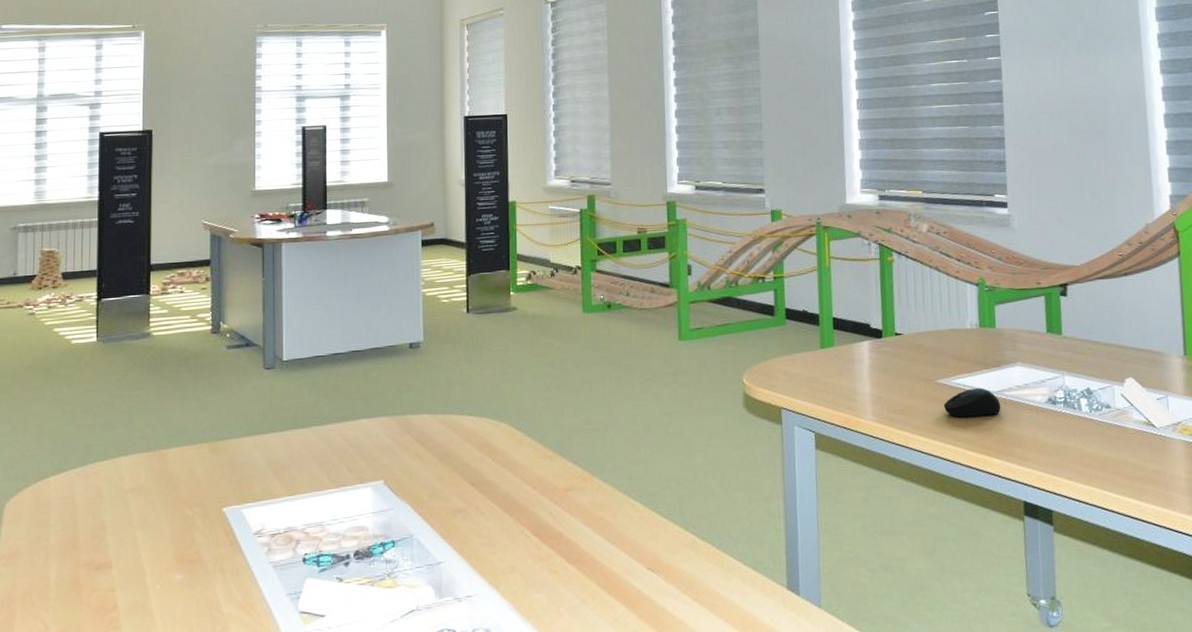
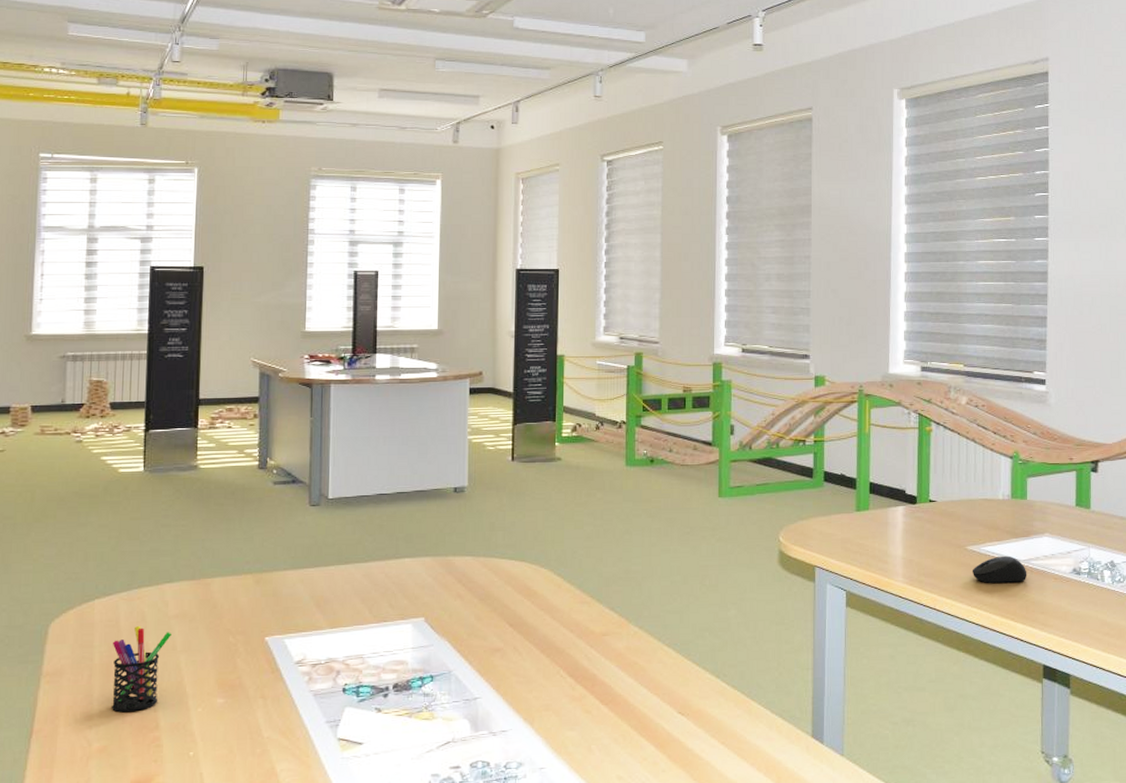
pen holder: none [69,501,128,594] -> present [112,625,171,713]

